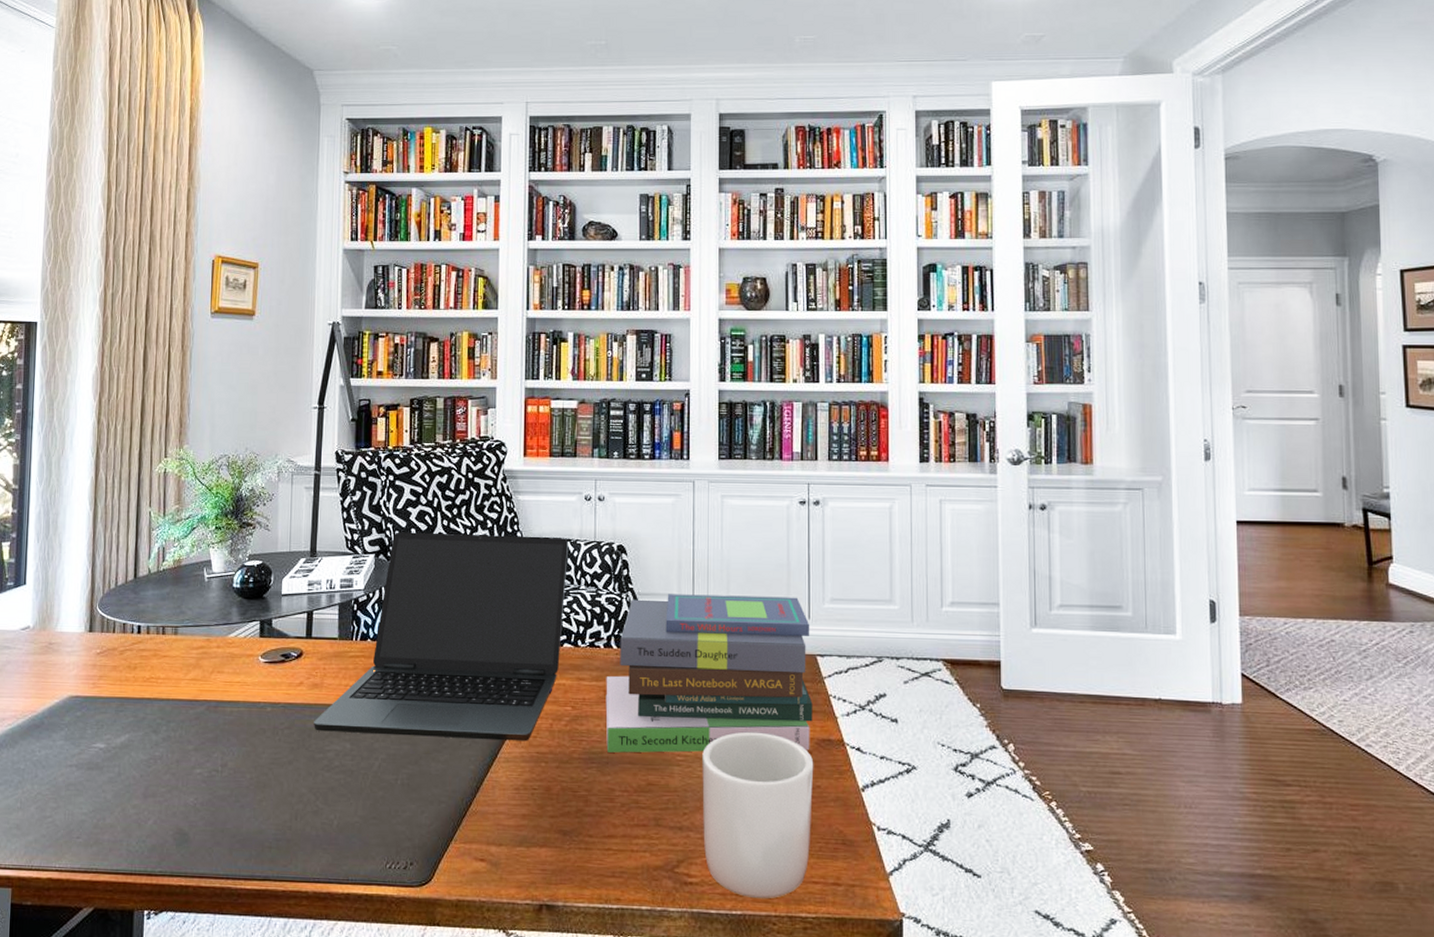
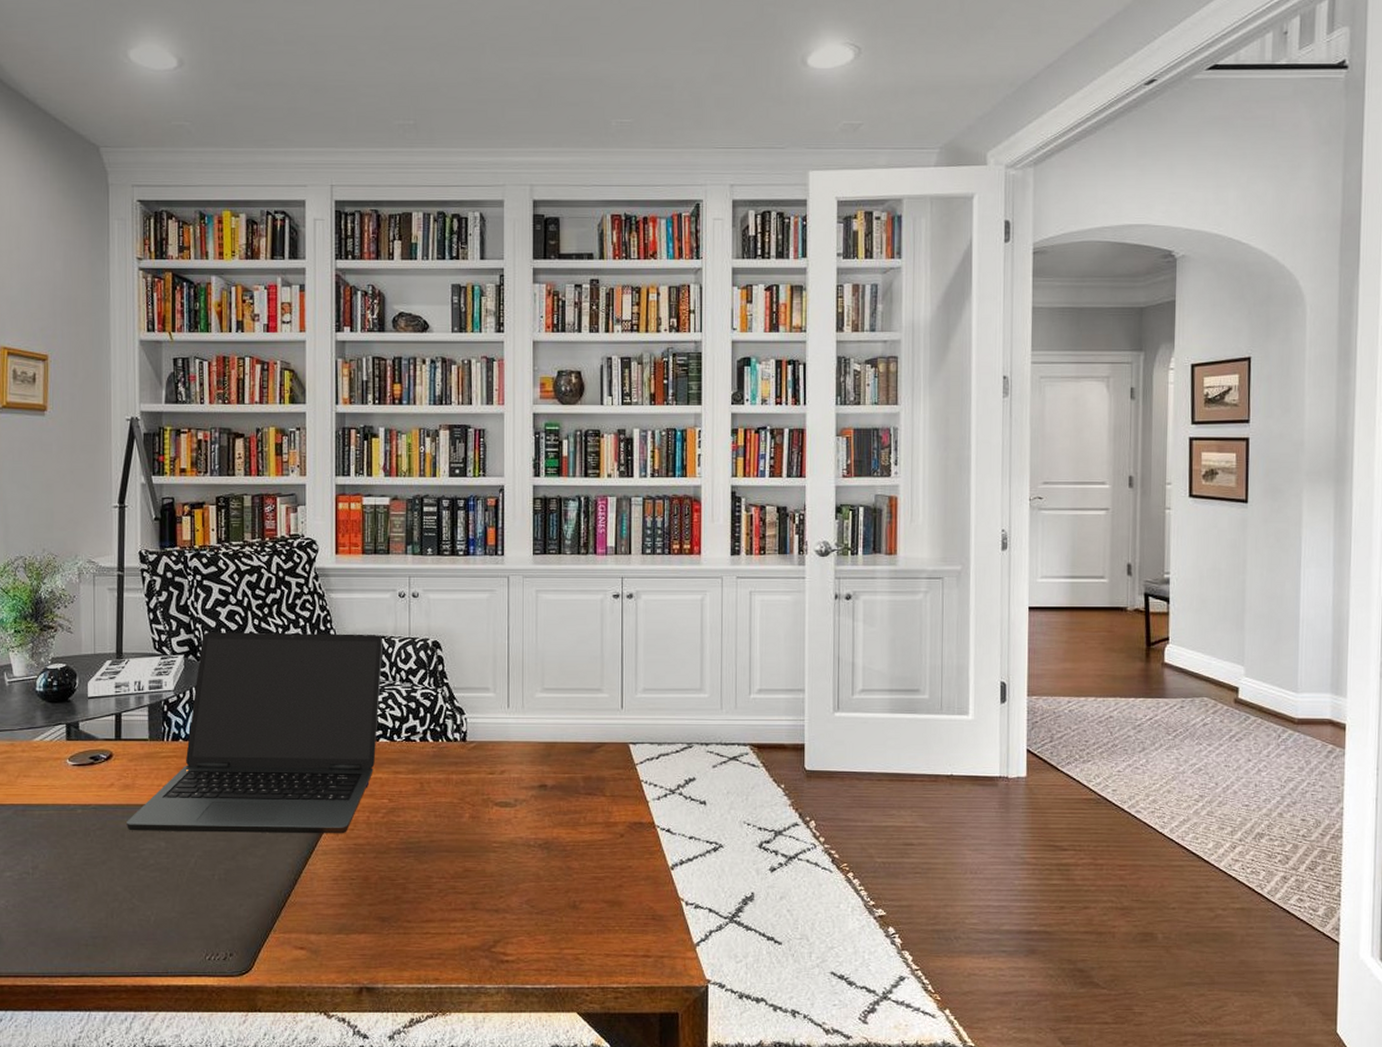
books: present [605,594,813,753] -> none [422,688,625,842]
mug: present [702,731,814,899] -> none [518,817,626,973]

